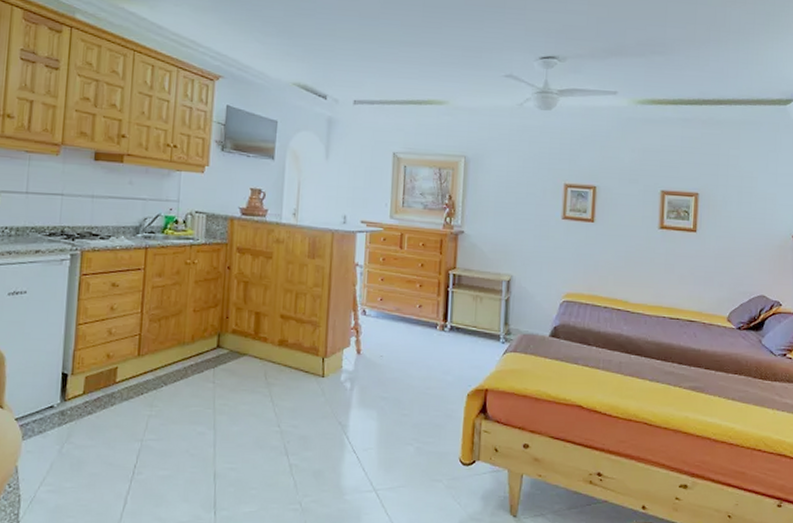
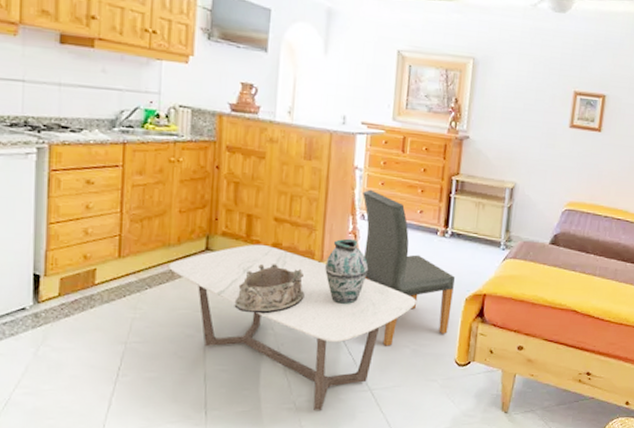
coffee table: none [183,341,418,512] -> present [168,244,416,410]
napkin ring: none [243,360,310,411] -> present [234,263,305,314]
vase: none [329,334,371,400] -> present [325,238,369,304]
dining chair: none [363,285,456,444] -> present [362,189,455,346]

